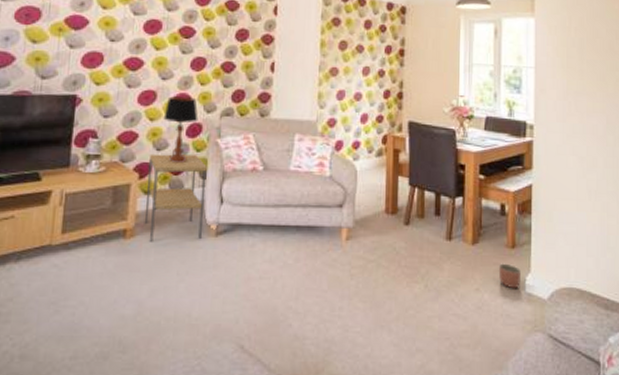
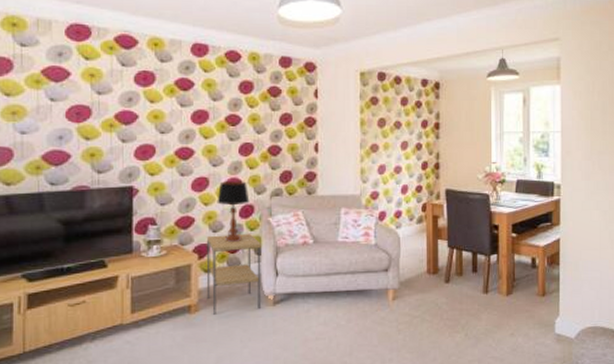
planter: present [498,263,521,288] -> none [530,309,550,331]

